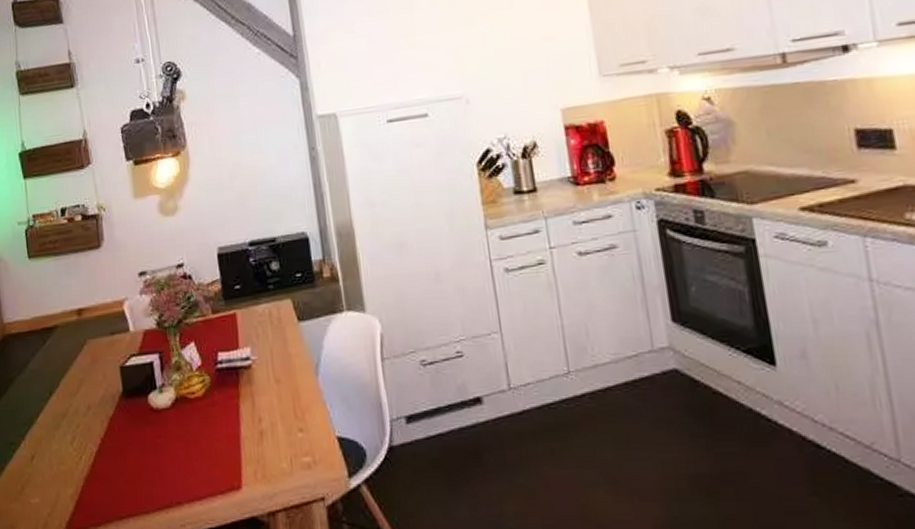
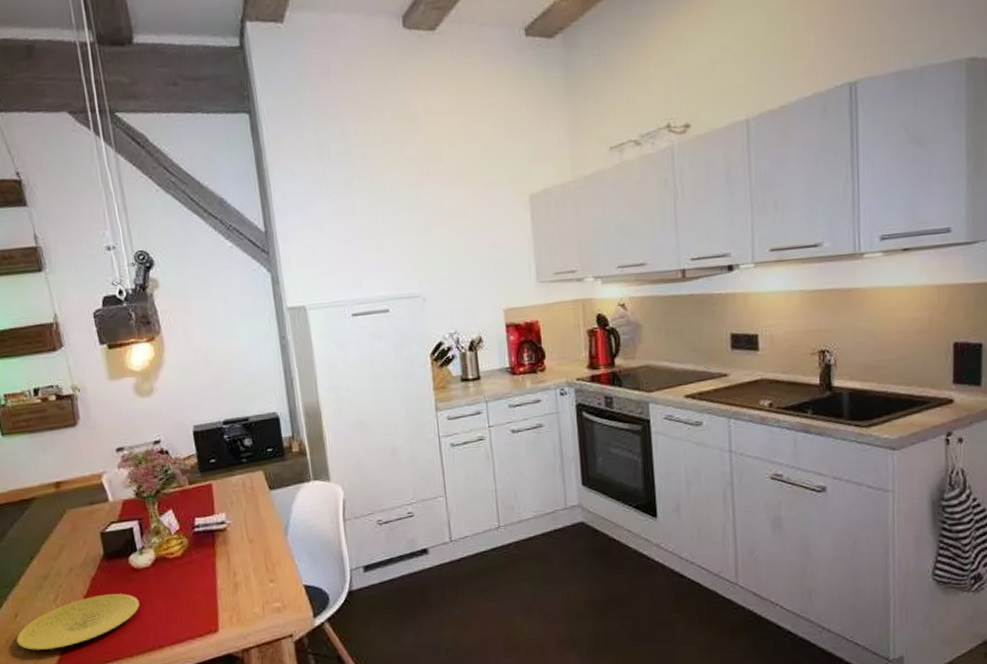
plate: none [32,438,158,499] -> present [16,593,140,650]

